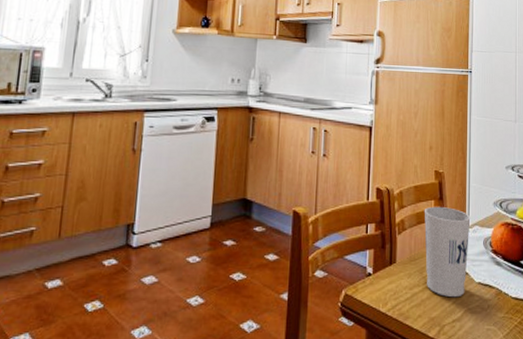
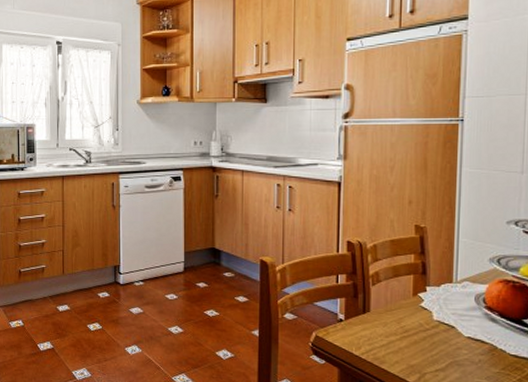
cup: present [424,206,471,298] -> none [402,260,459,349]

